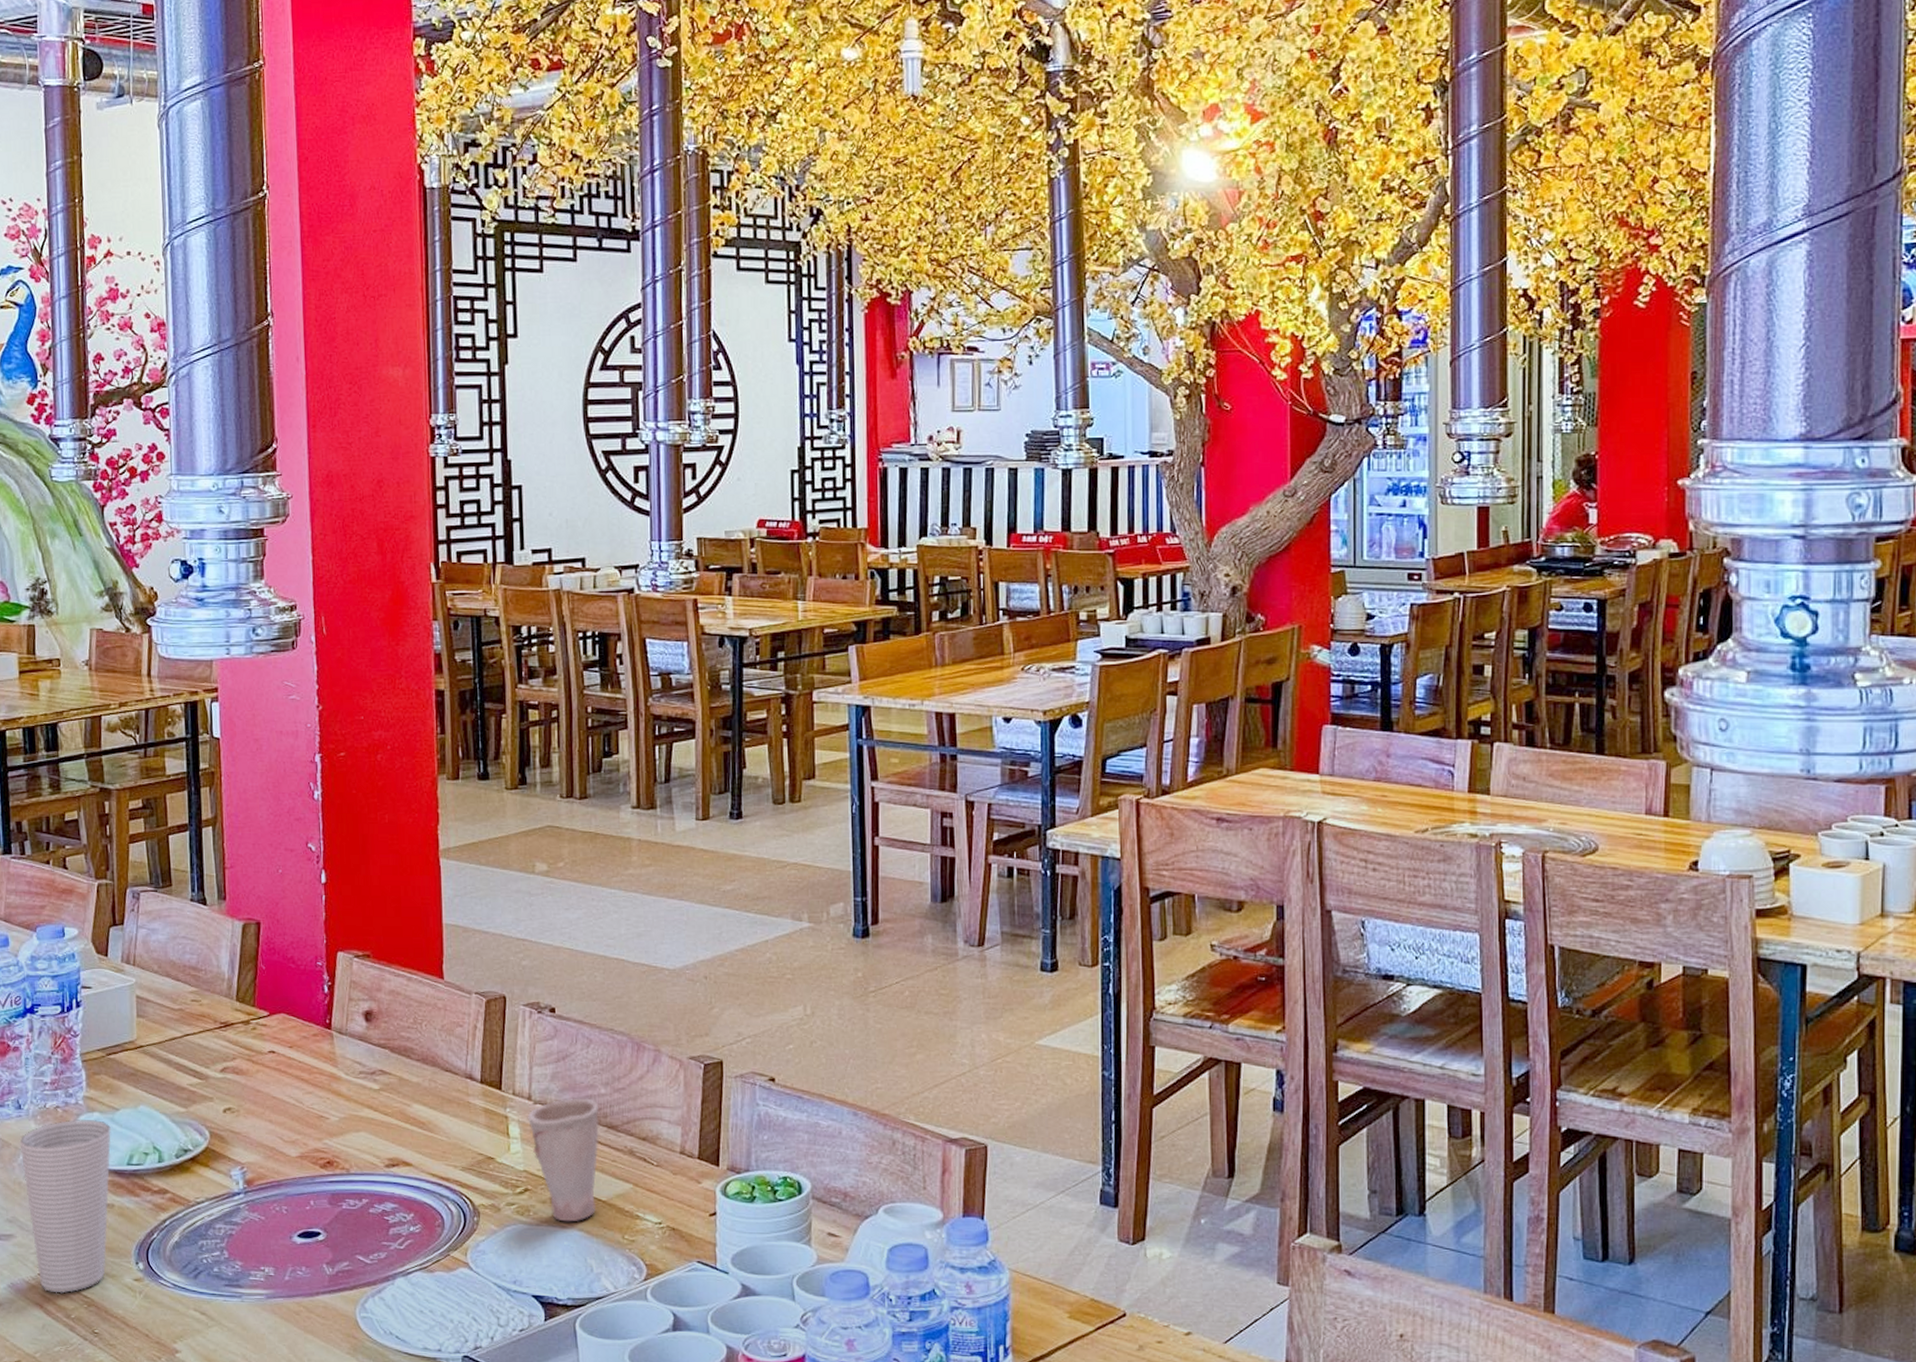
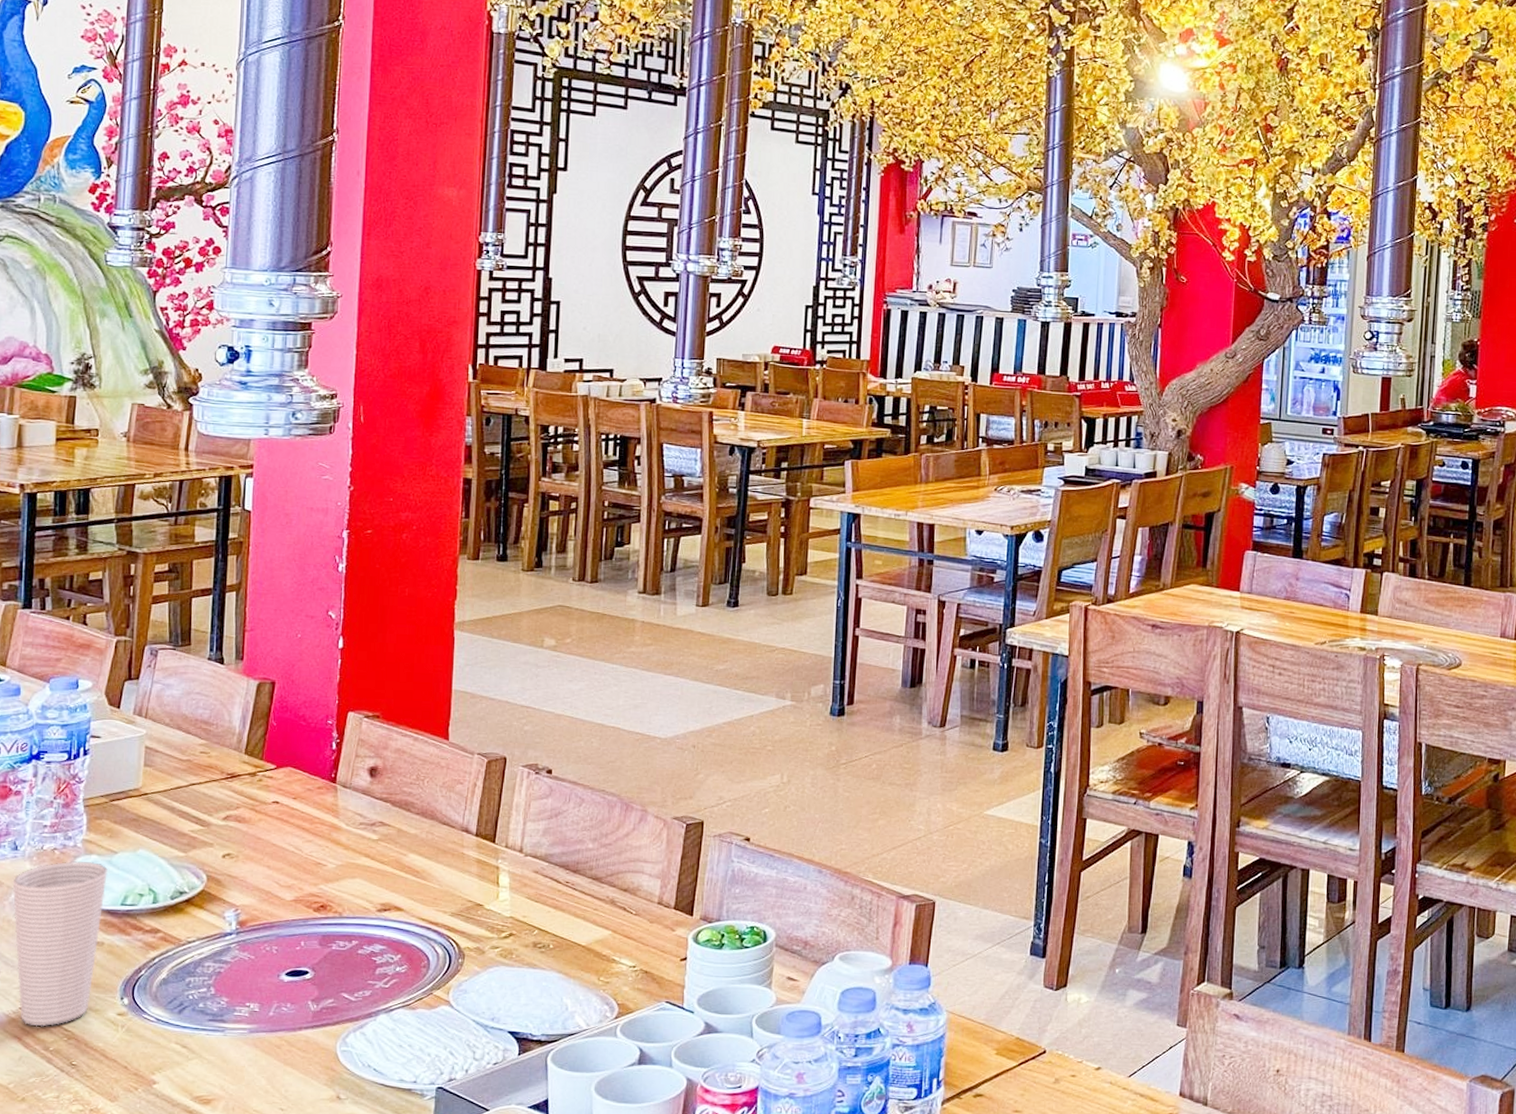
cup: present [527,1098,599,1222] -> none [517,852,585,965]

